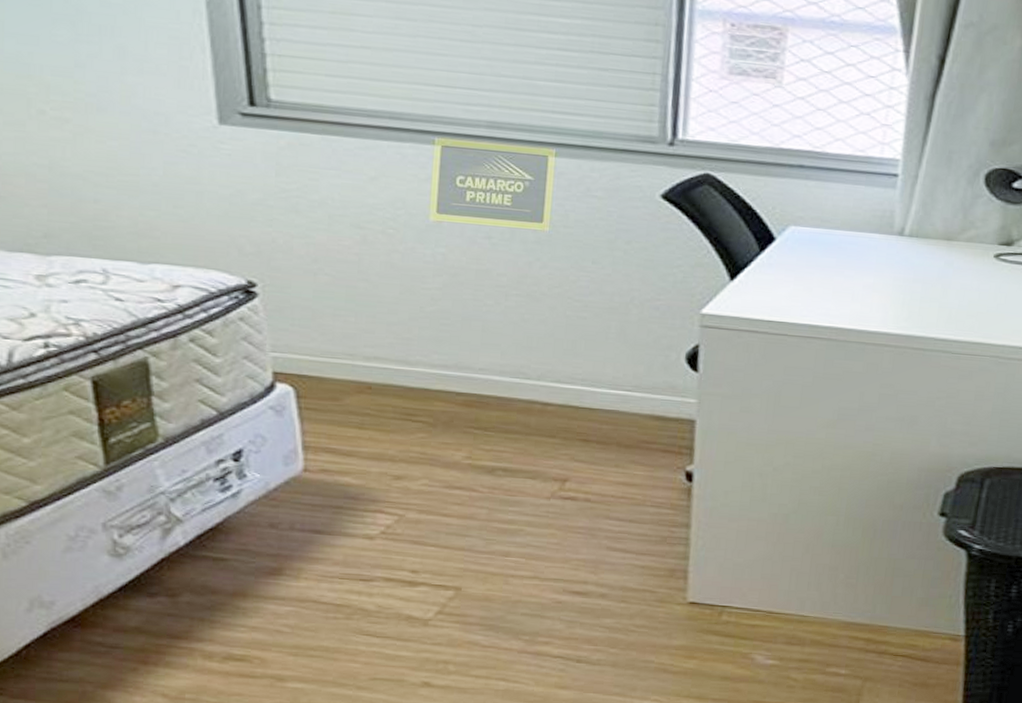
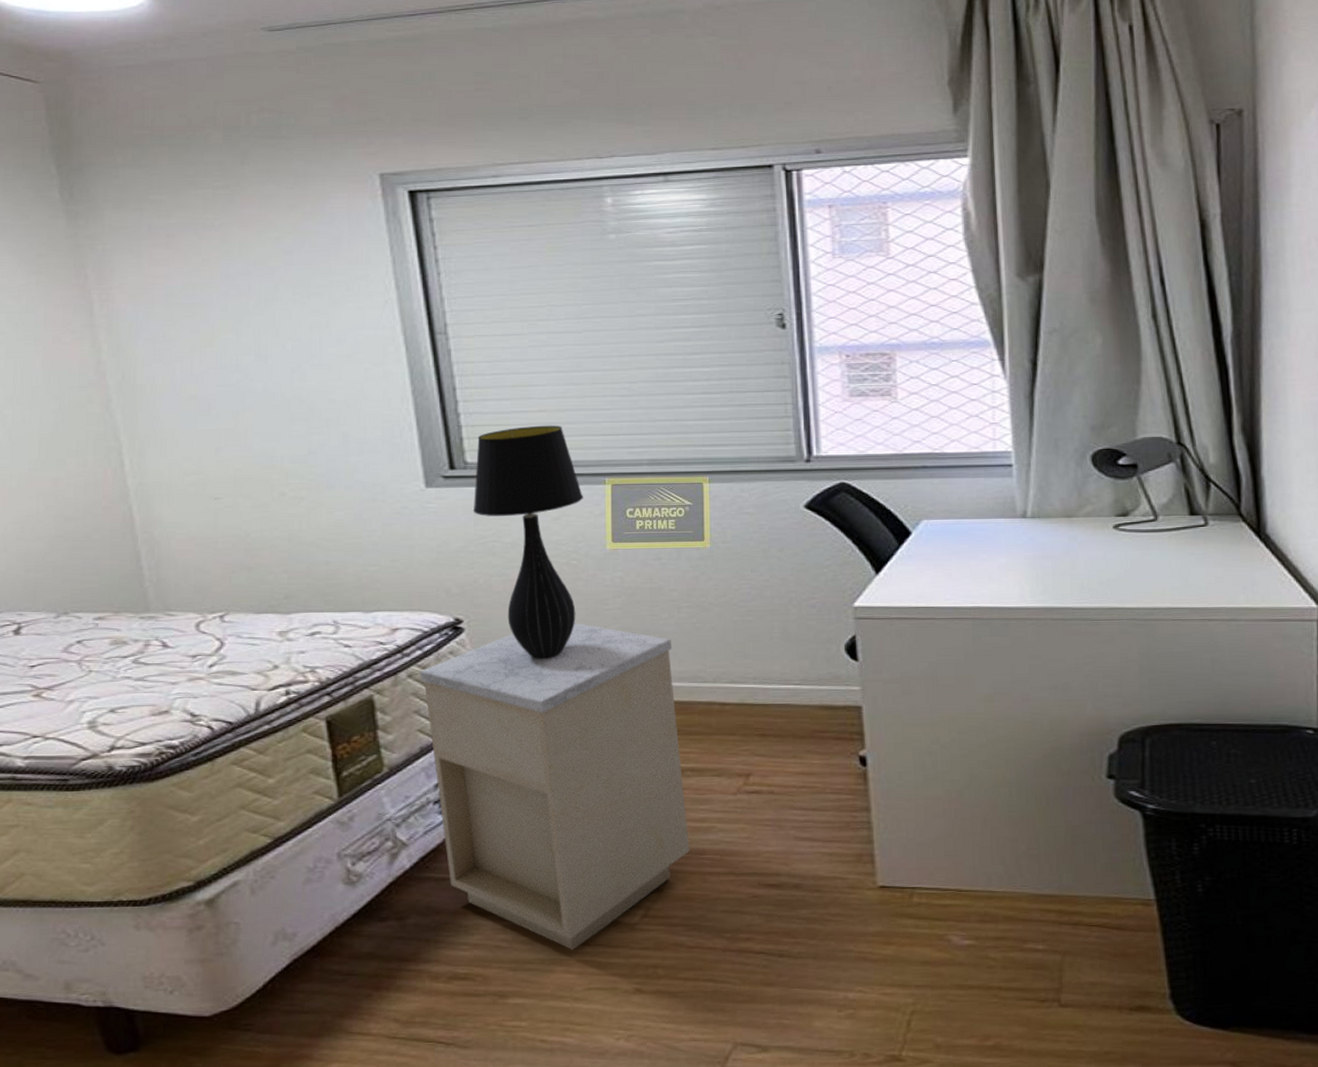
nightstand: none [203,300,495,640] -> present [420,623,690,950]
table lamp: none [274,64,408,337] -> present [473,425,584,659]

